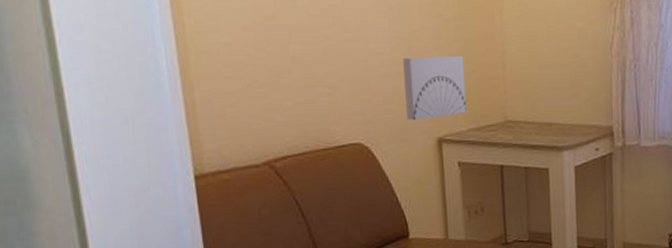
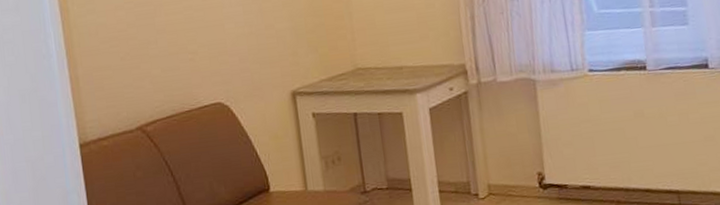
wall art: present [403,55,467,121] -> none [255,10,317,77]

